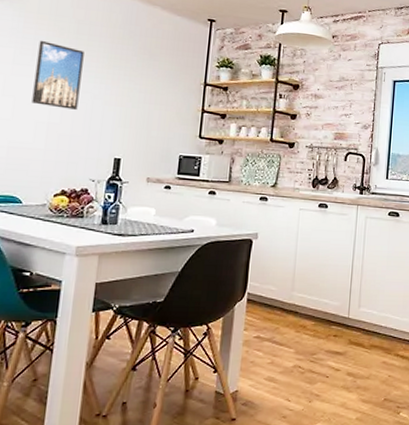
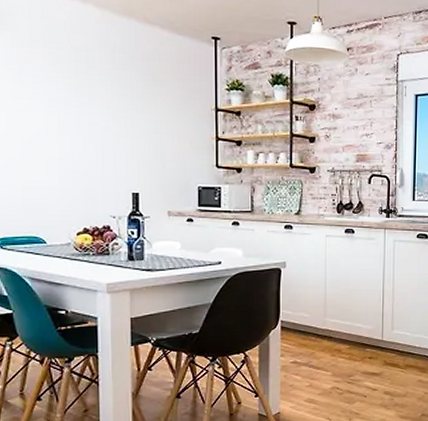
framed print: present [31,40,84,110] -> none [37,70,87,144]

